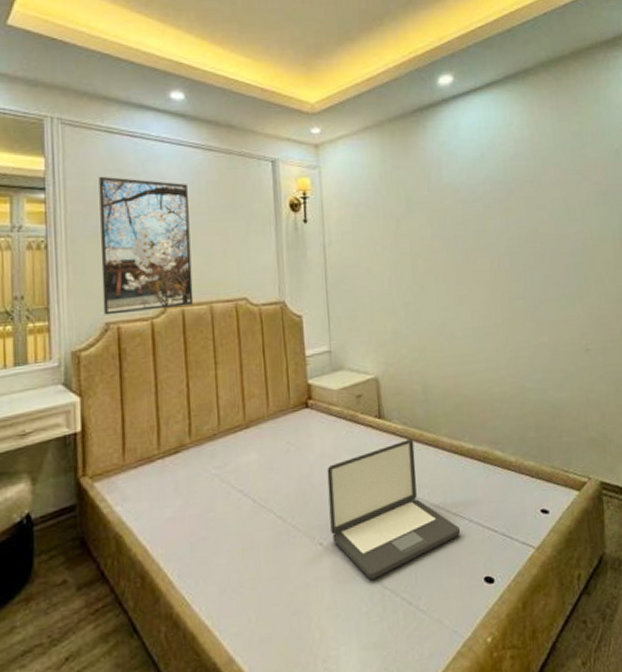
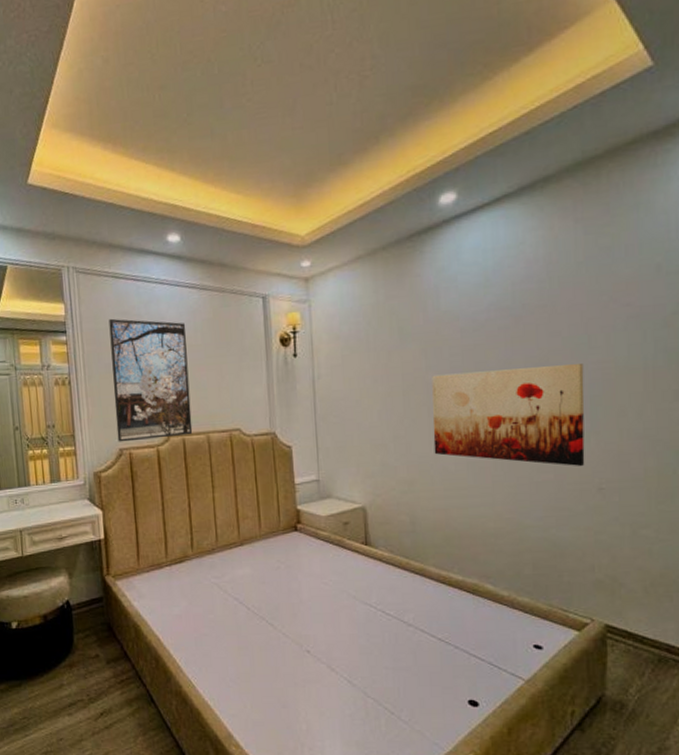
laptop: present [327,439,460,579] -> none [314,567,444,687]
wall art: none [437,234,573,330] -> present [432,364,585,467]

